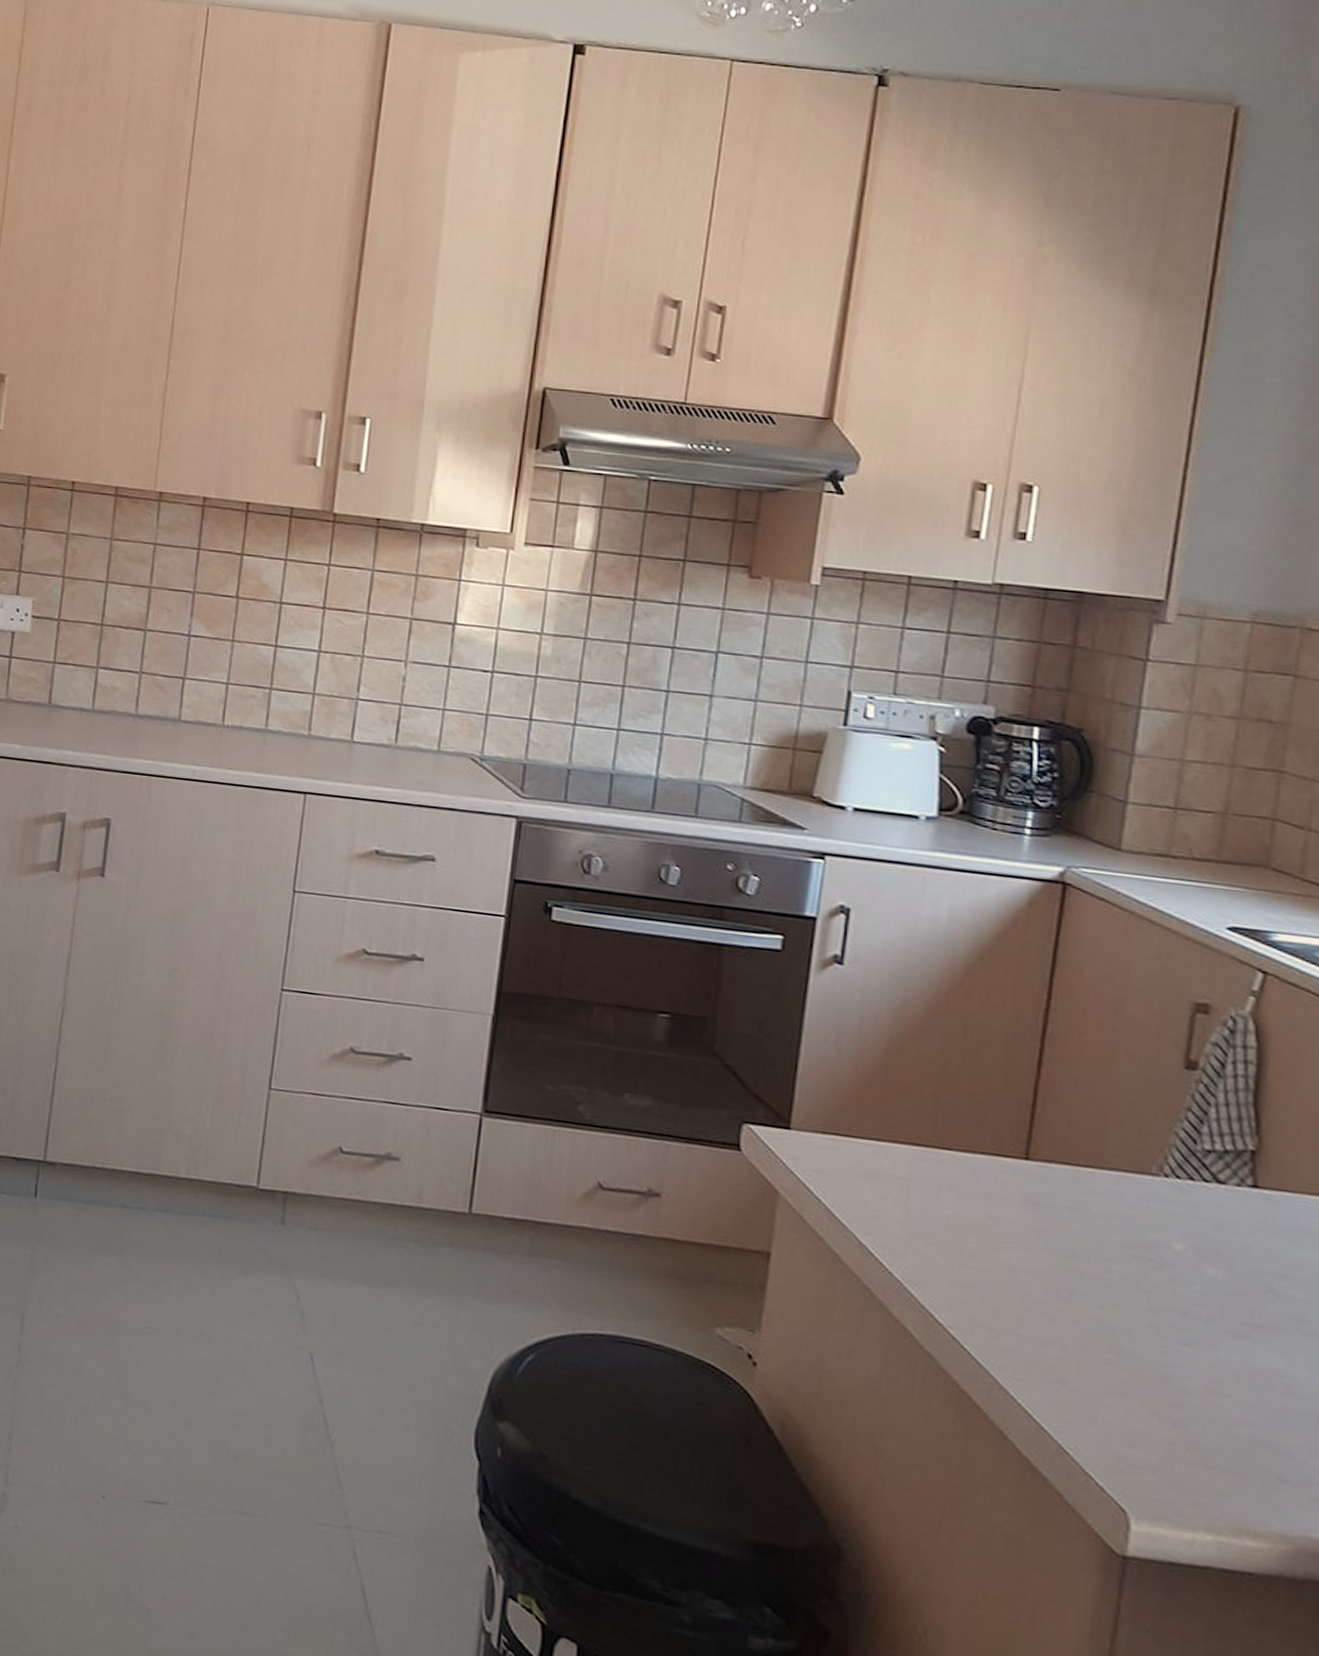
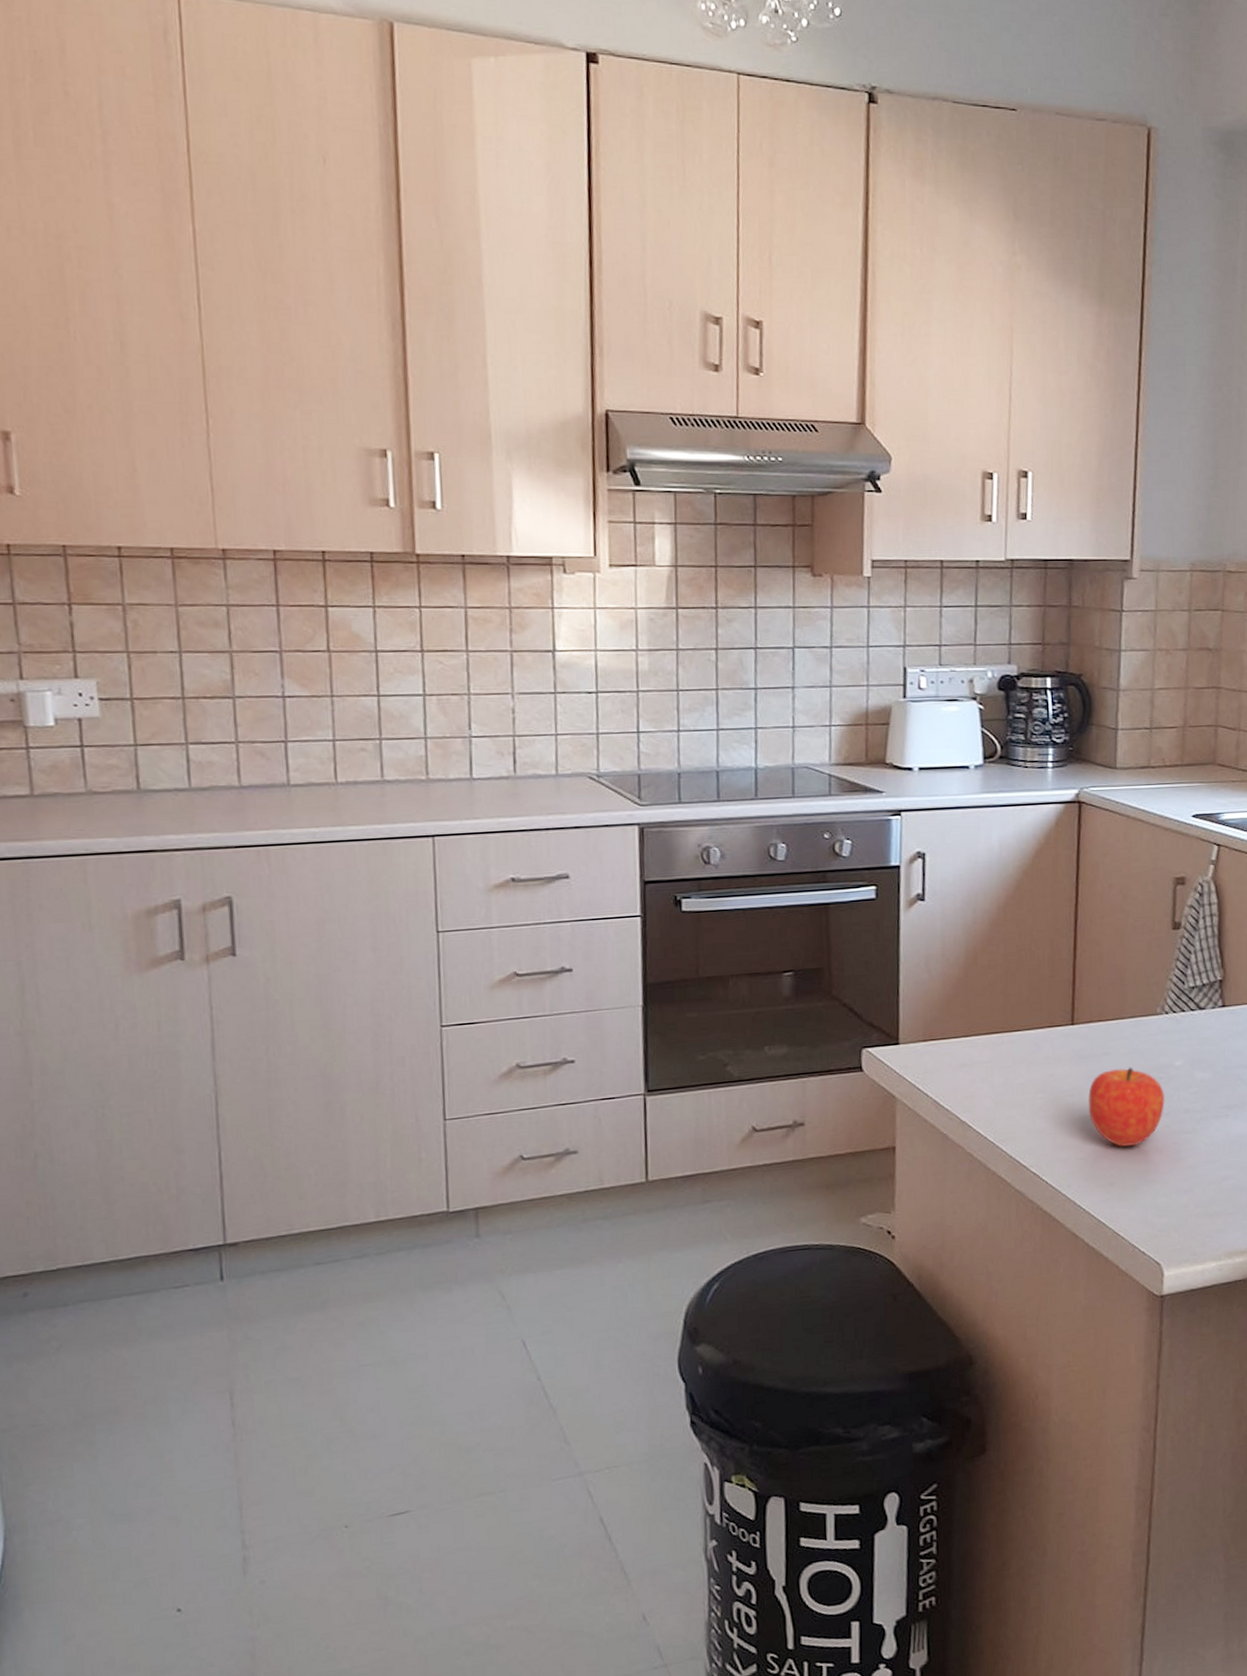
fruit: none [1039,1230,1153,1340] -> present [1088,1067,1165,1147]

